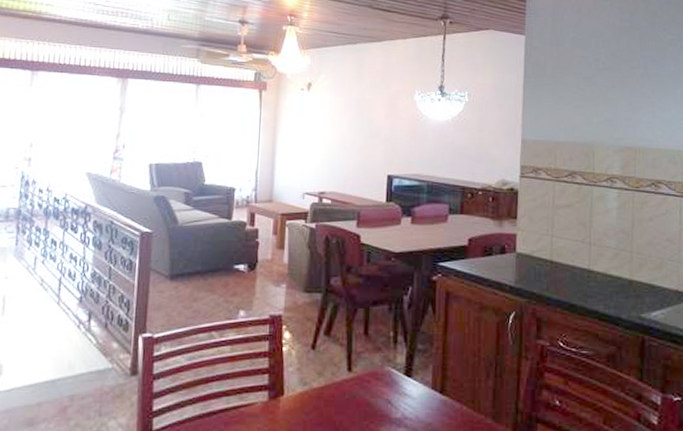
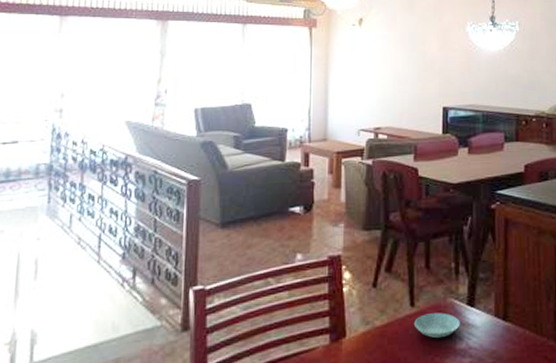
saucer: none [351,380,397,406] -> present [415,312,460,339]

